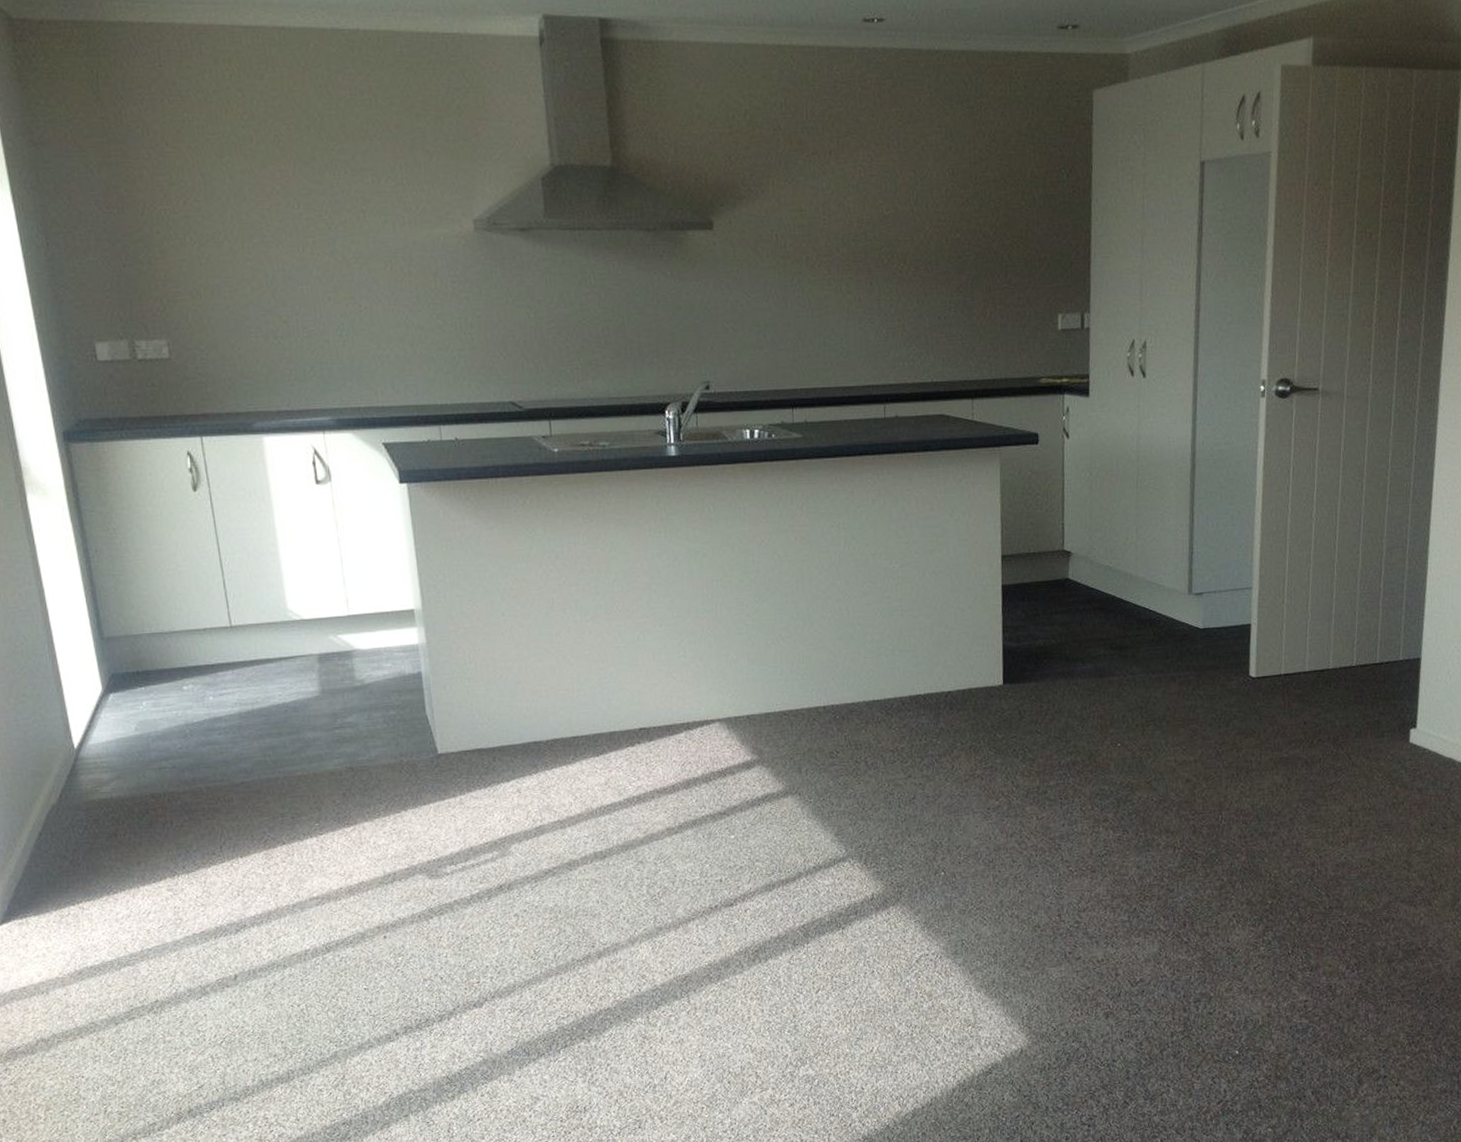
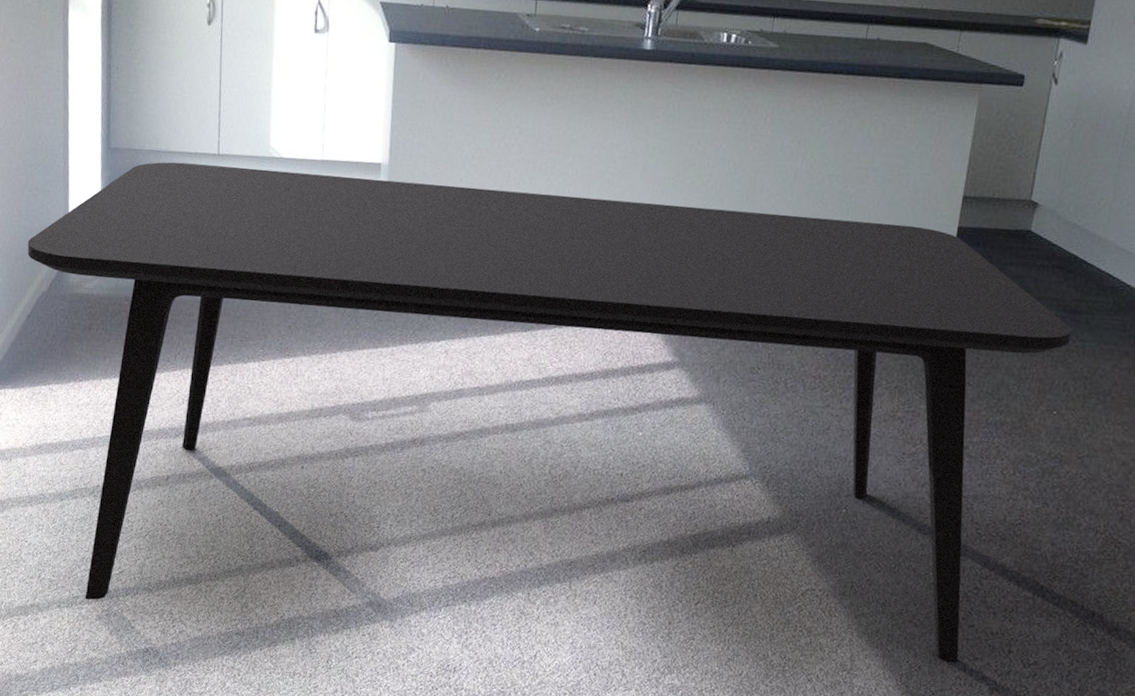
dining table: none [23,590,1122,1125] -> present [27,162,1073,663]

